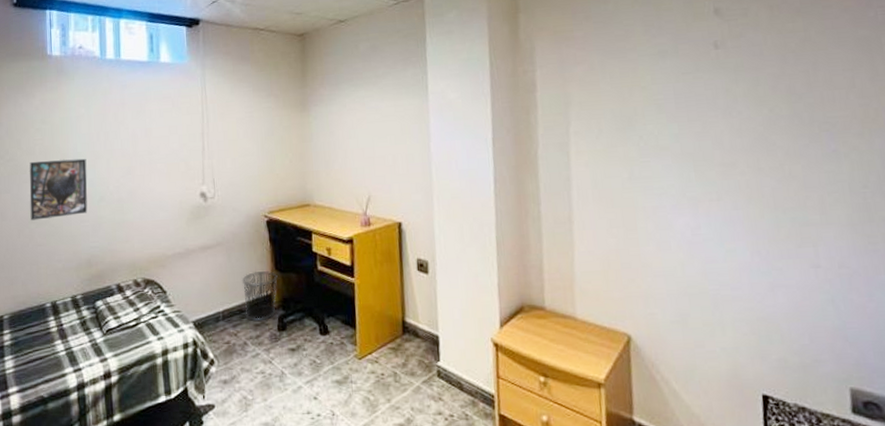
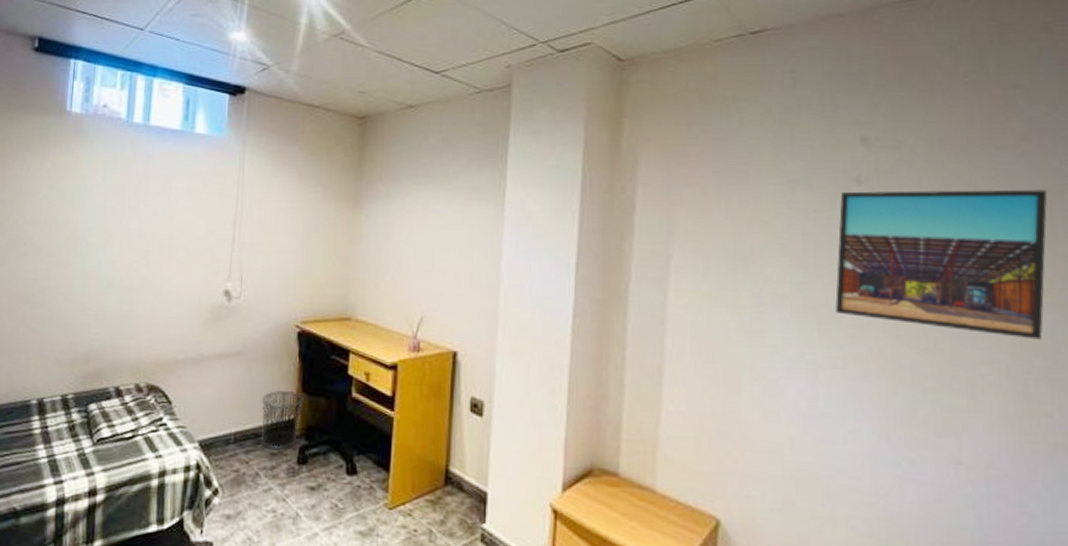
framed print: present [29,158,88,221] -> none [25,232,97,302]
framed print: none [702,37,874,160] -> present [835,189,1048,340]

